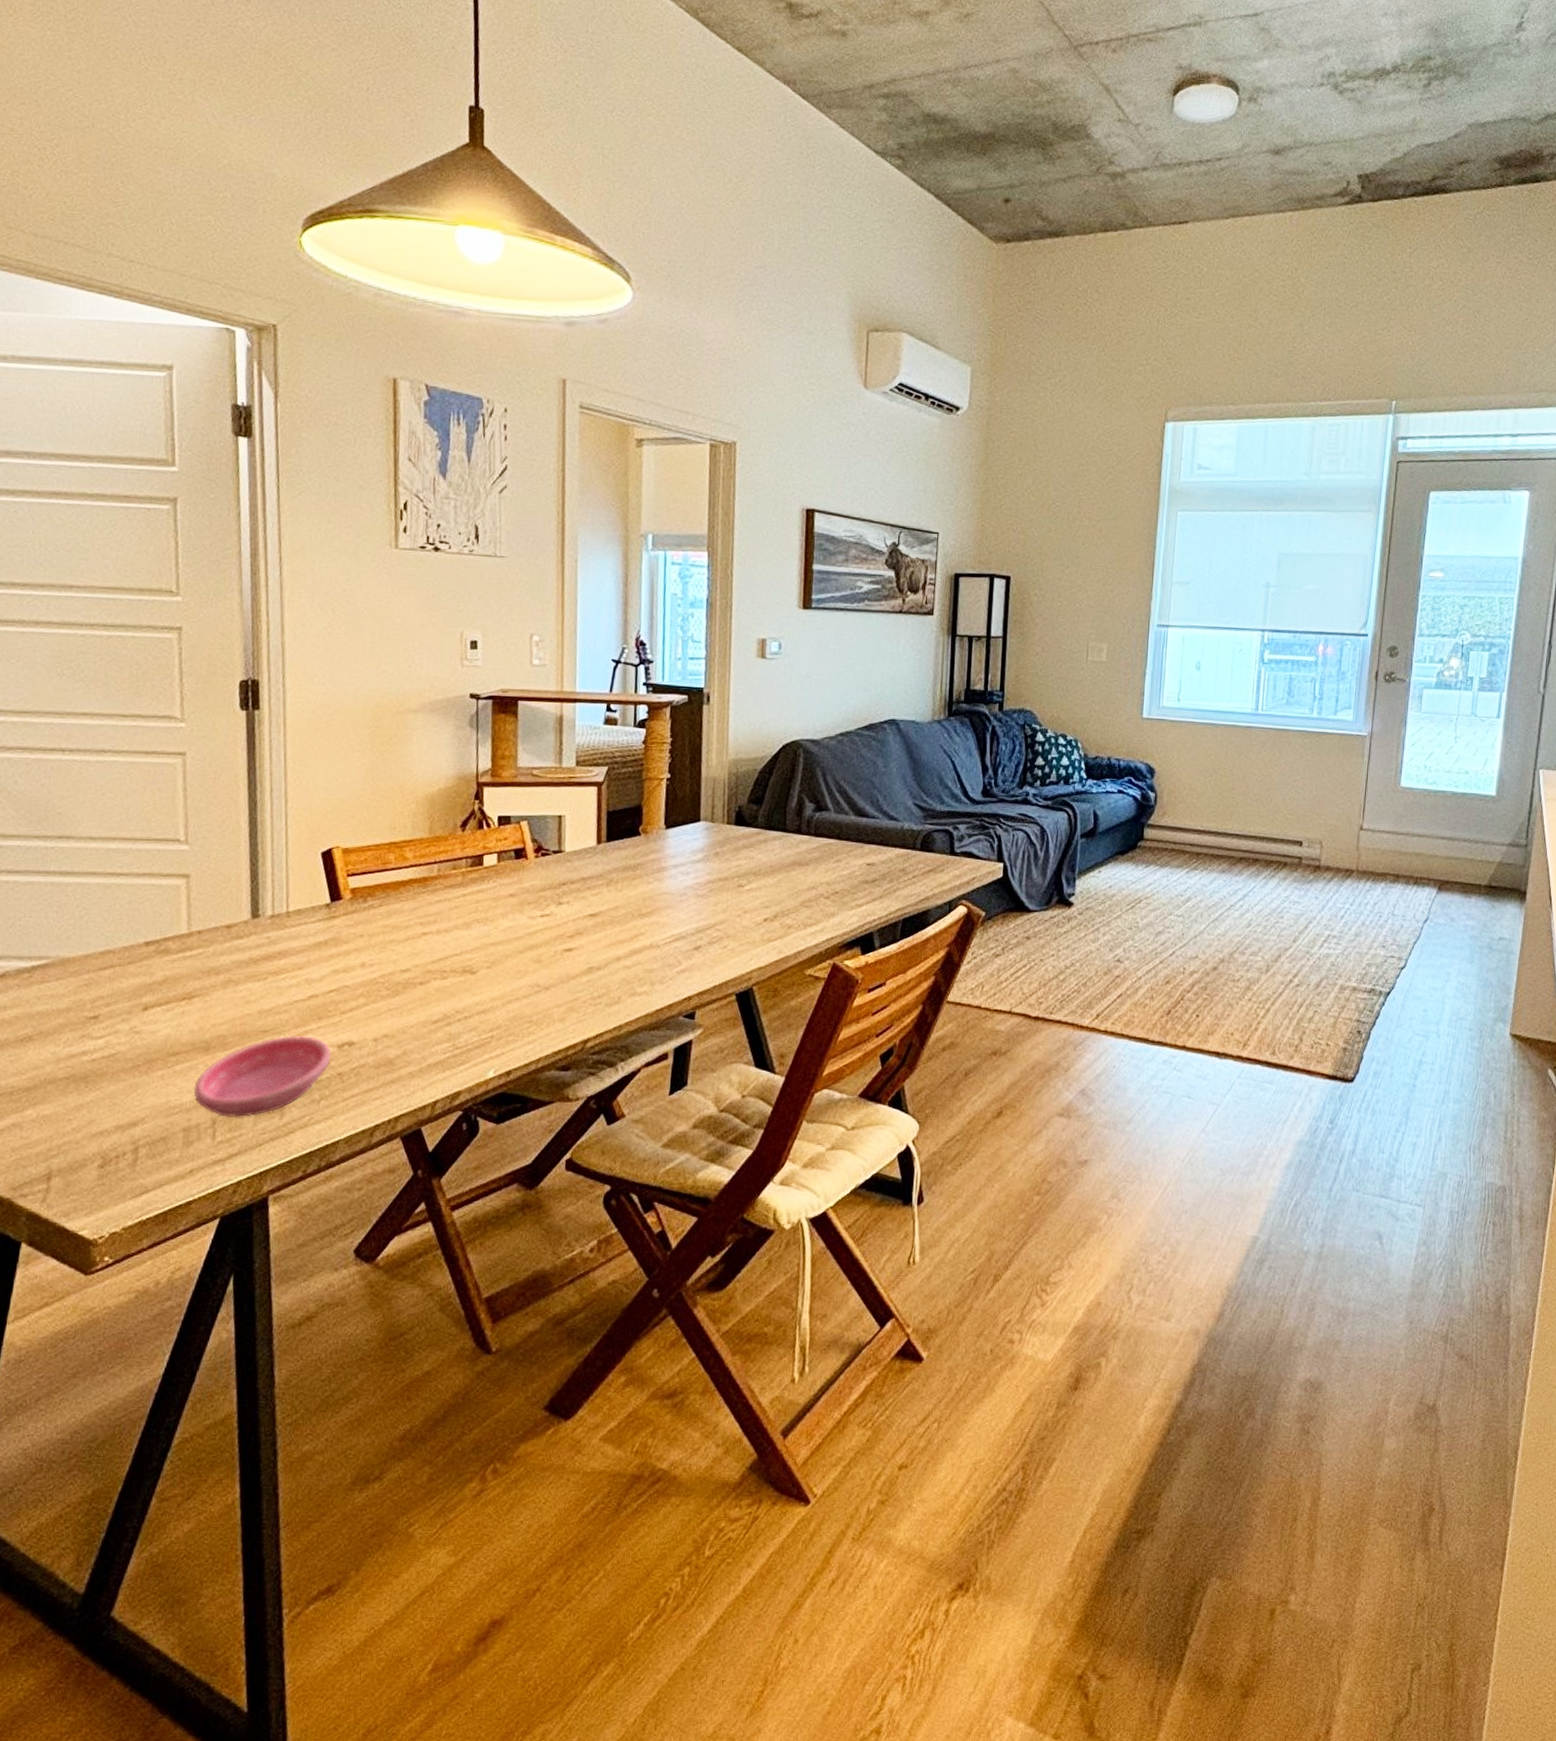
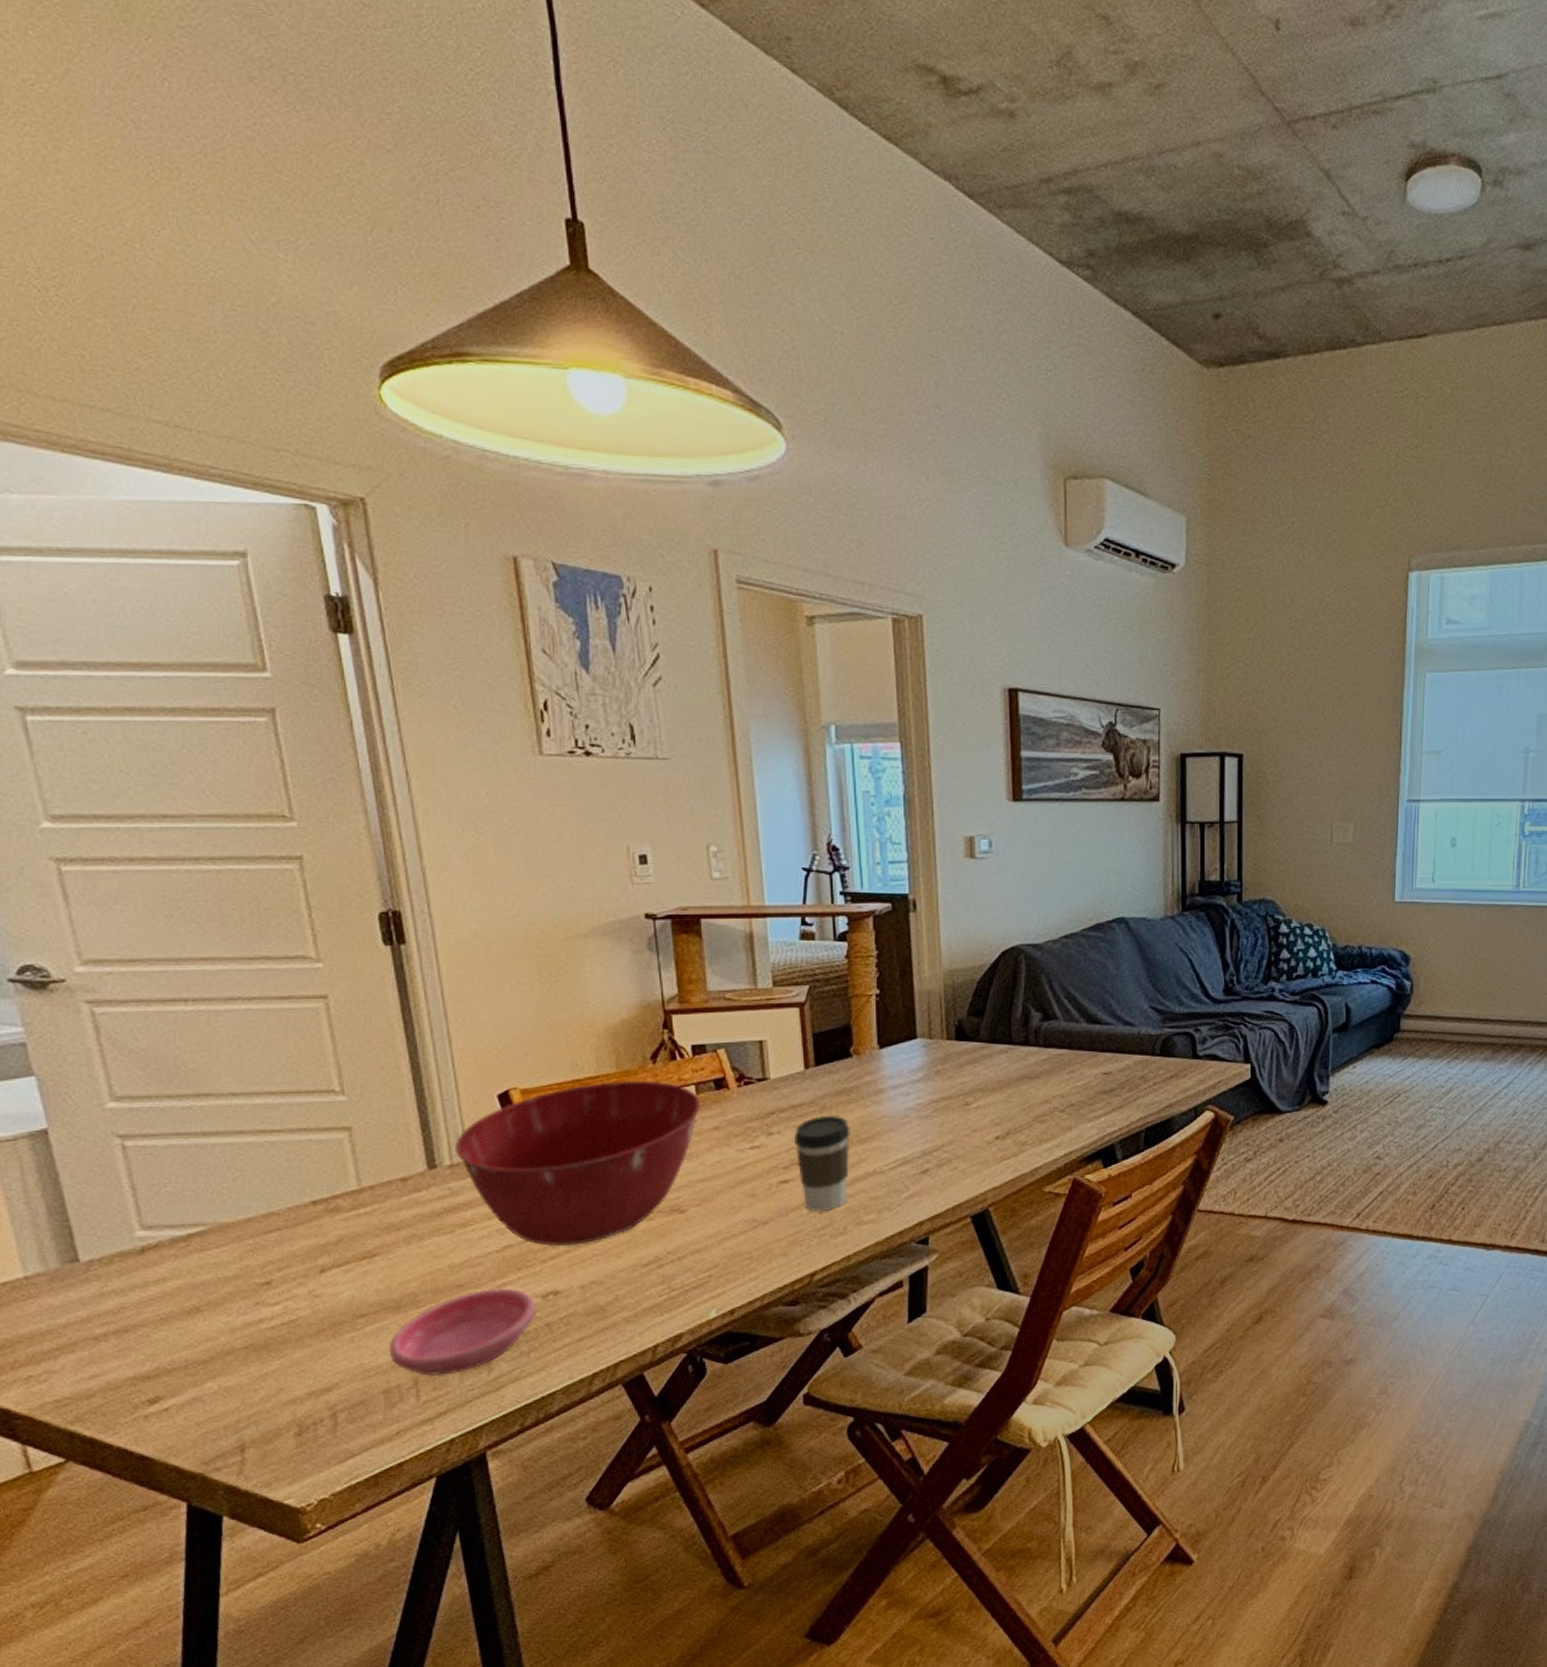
mixing bowl: none [277,846,501,1000] -> present [454,1080,701,1247]
coffee cup: none [581,889,633,981] -> present [794,1115,850,1212]

